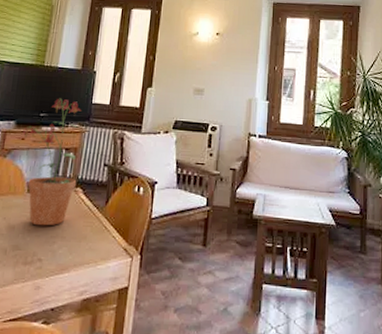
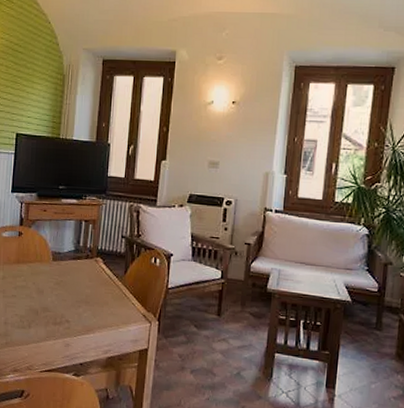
potted plant: present [21,98,82,226] -> none [43,171,98,292]

